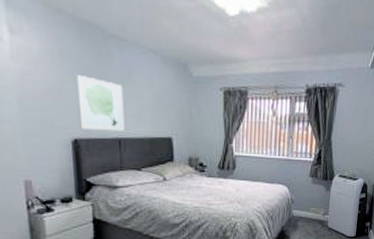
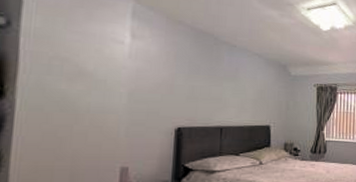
wall art: present [76,75,125,132] -> none [185,73,229,121]

